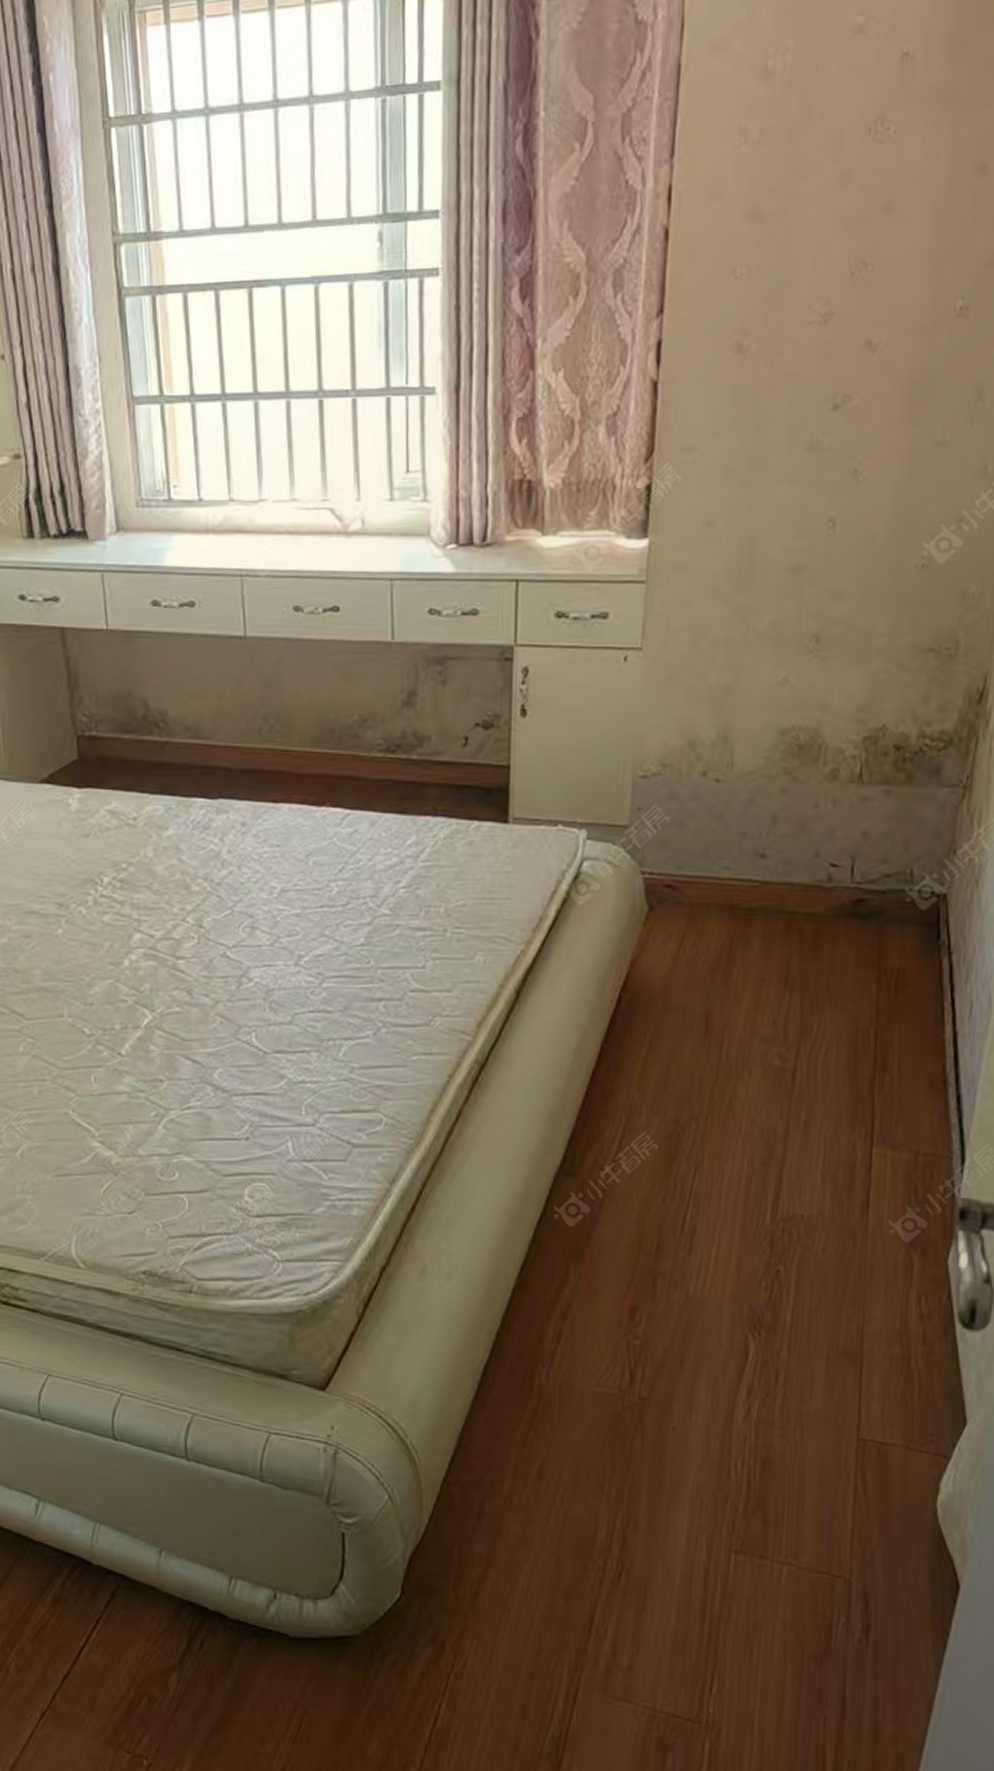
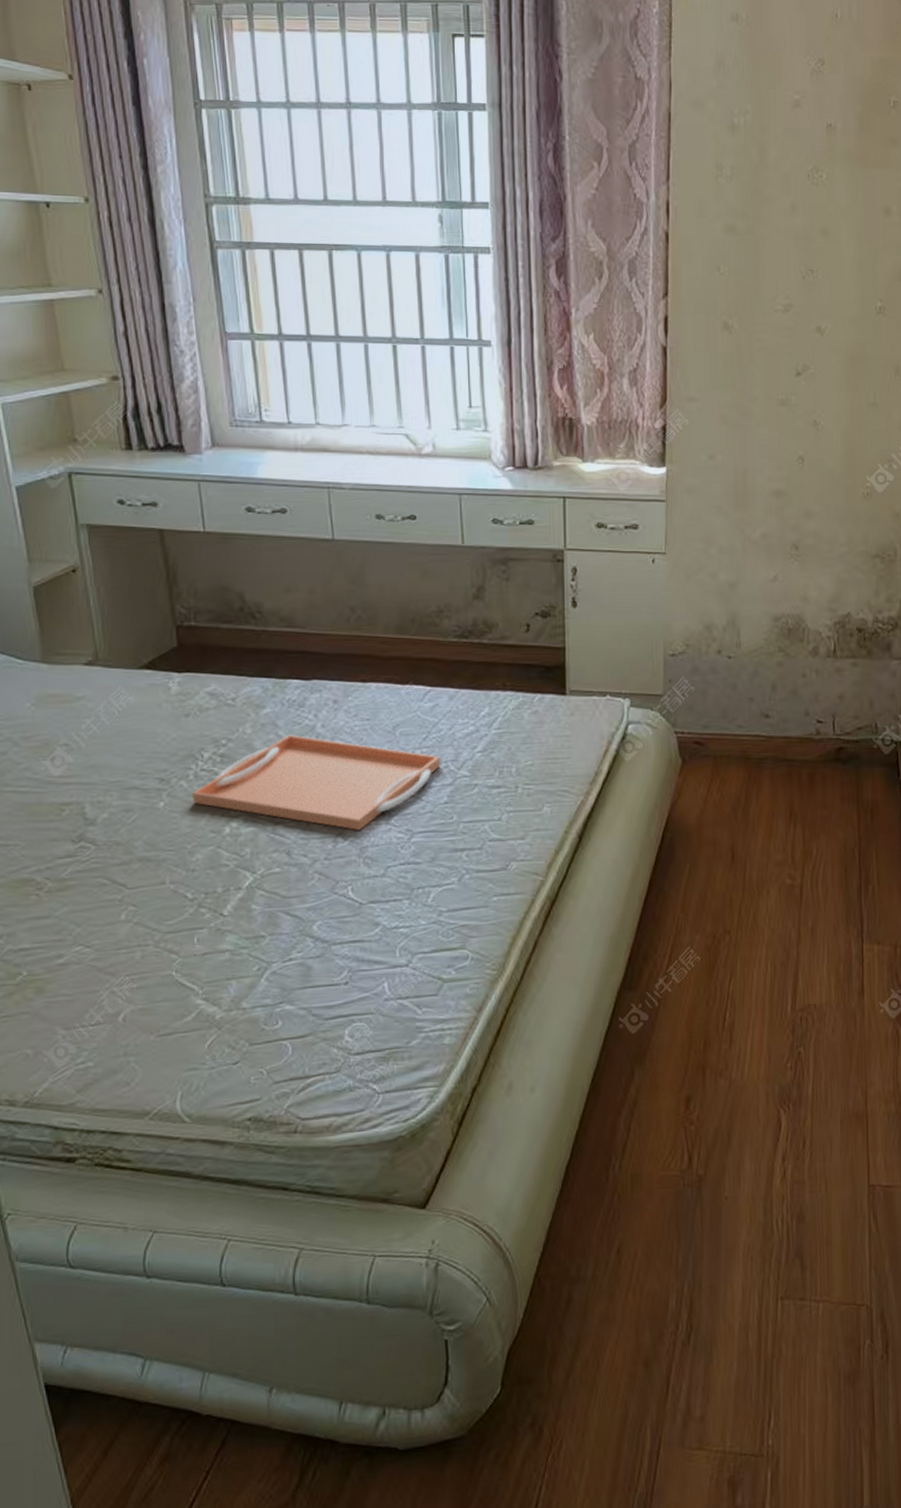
serving tray: none [91,860,359,972] -> present [192,734,441,831]

